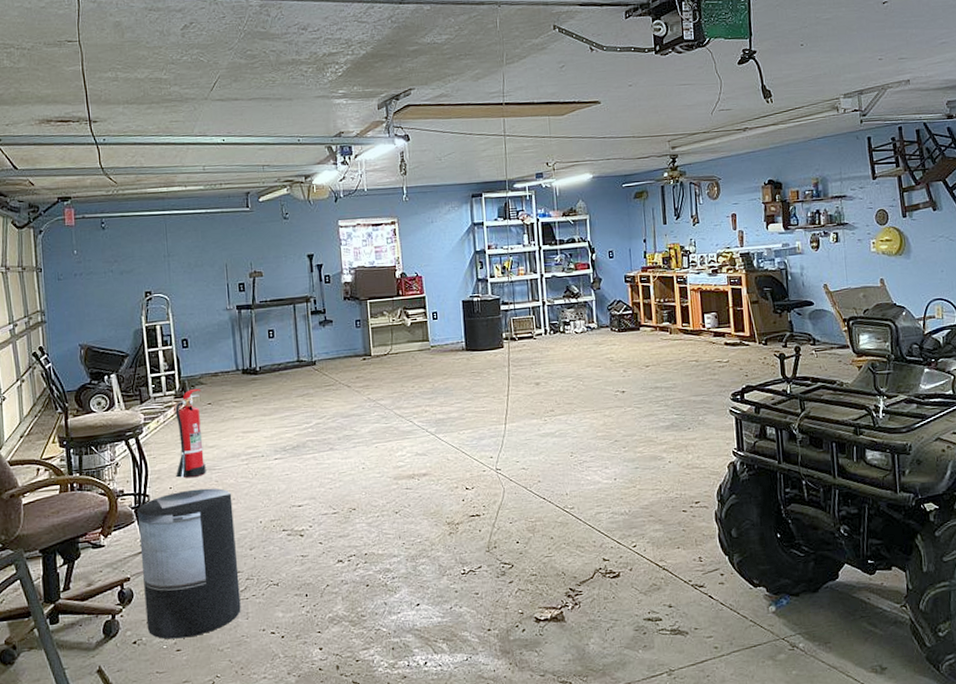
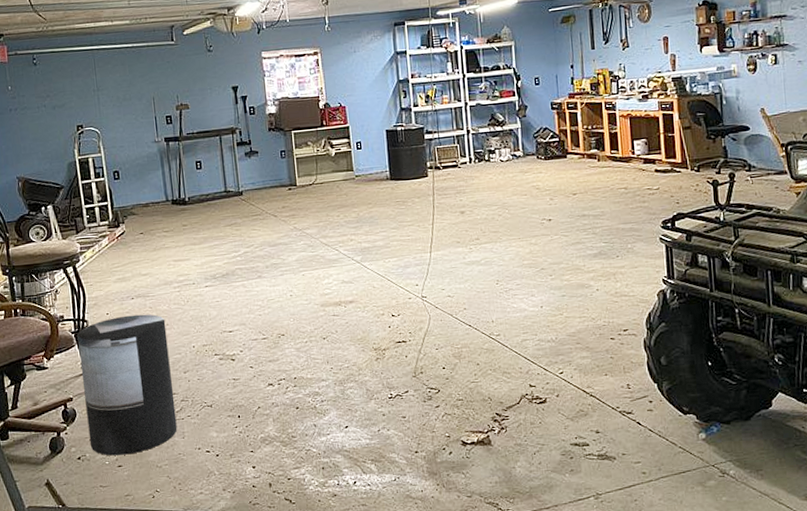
fire extinguisher: present [175,388,206,478] -> none [109,218,141,305]

